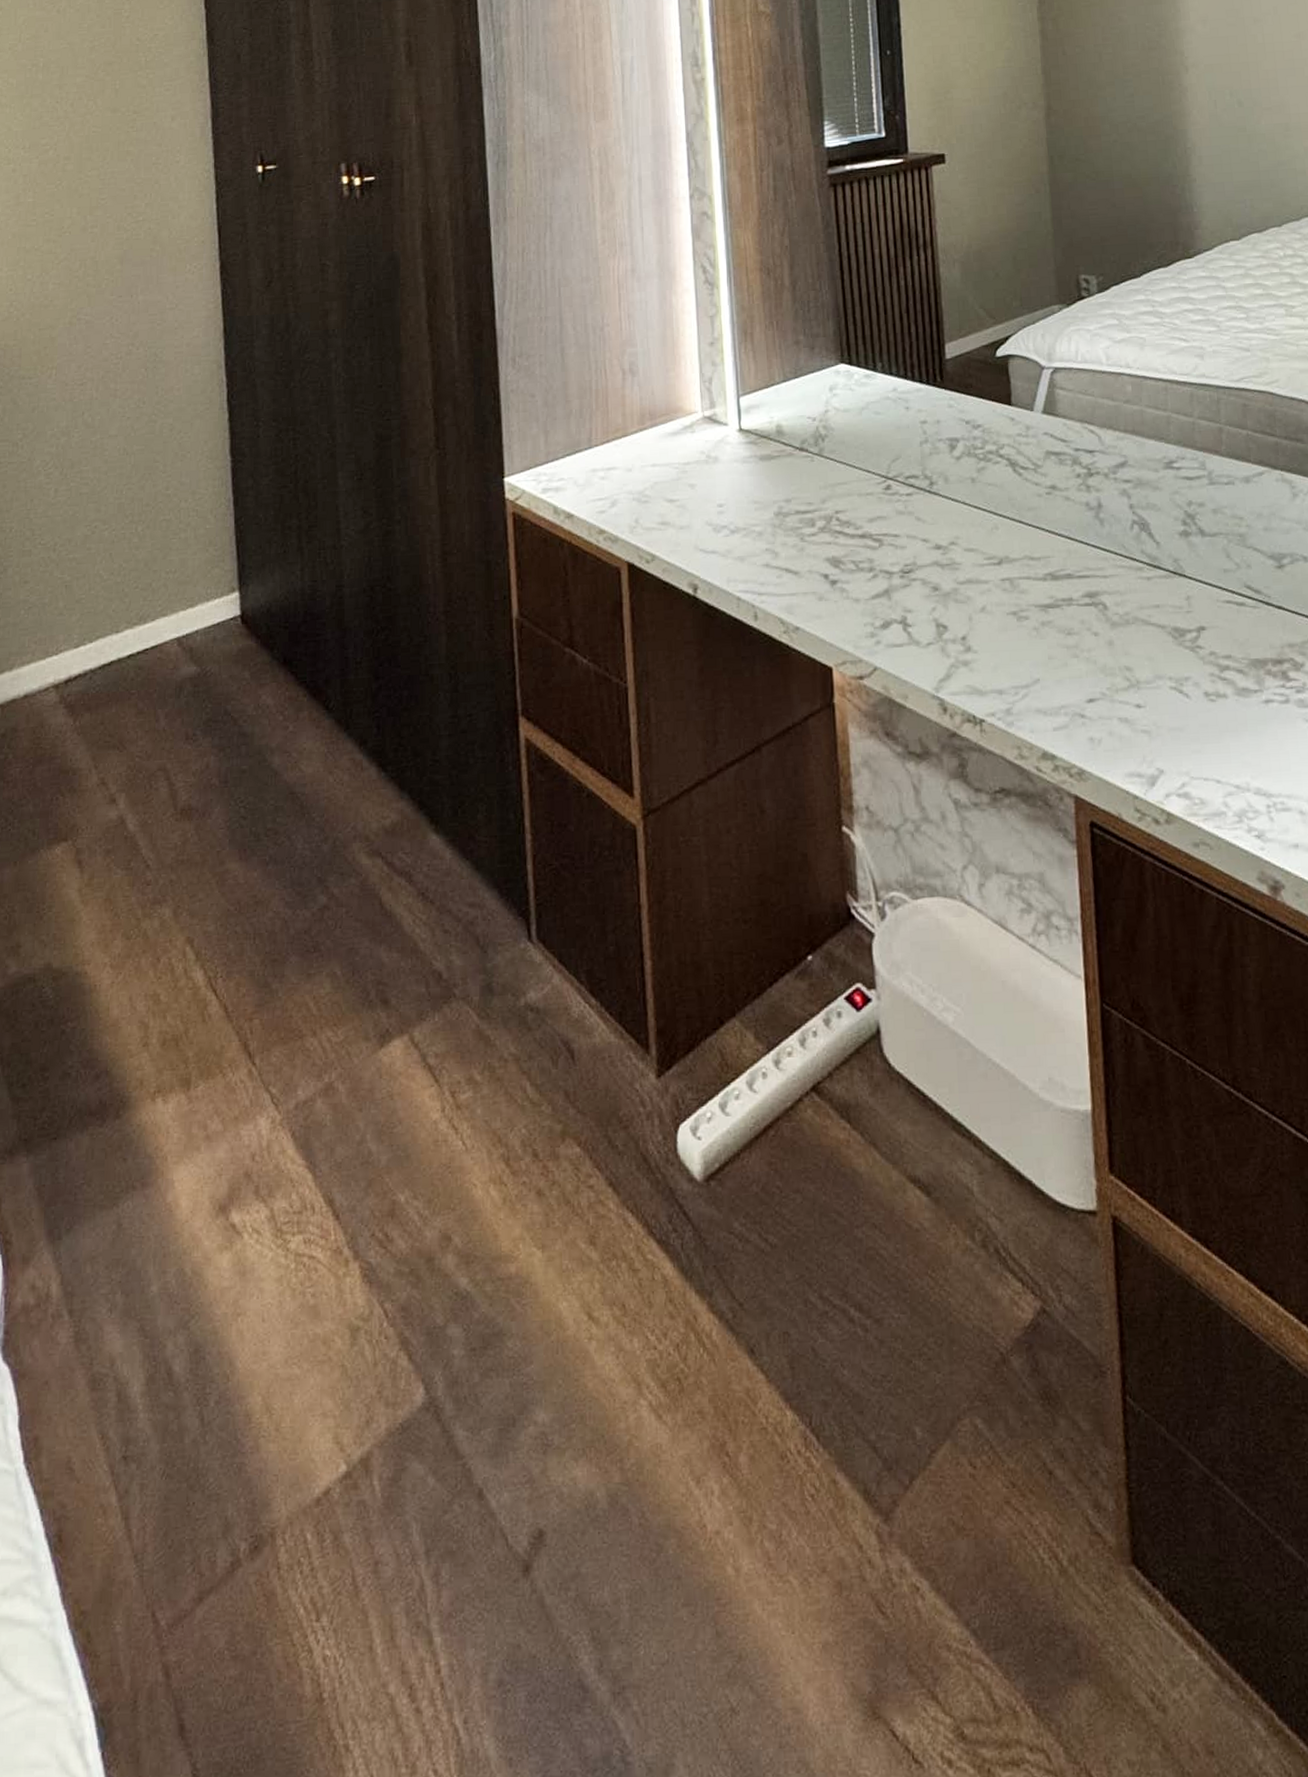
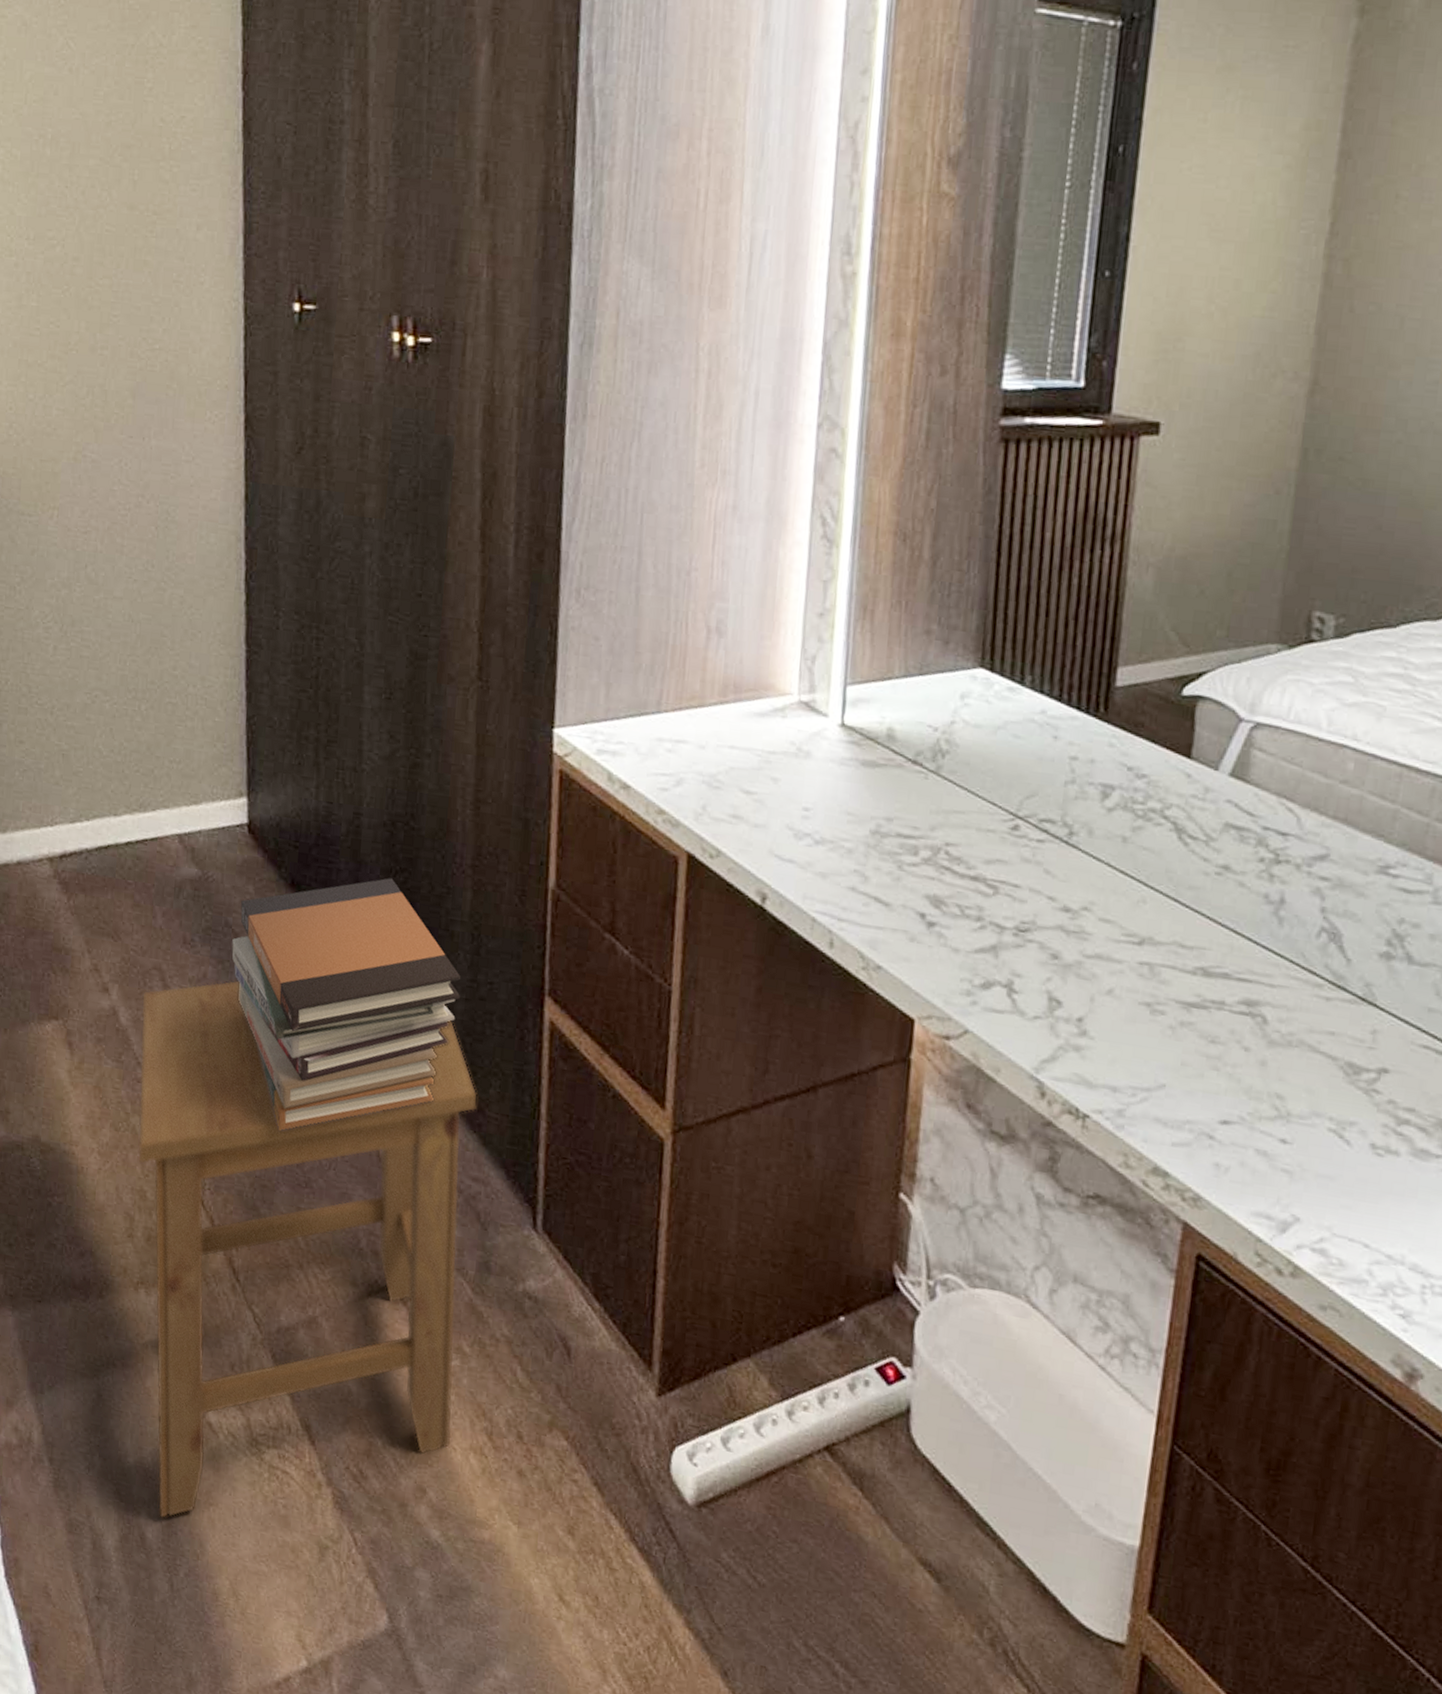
stool: none [148,745,471,1344] -> present [138,980,477,1519]
book stack: none [232,638,443,901] -> present [232,878,460,1131]

